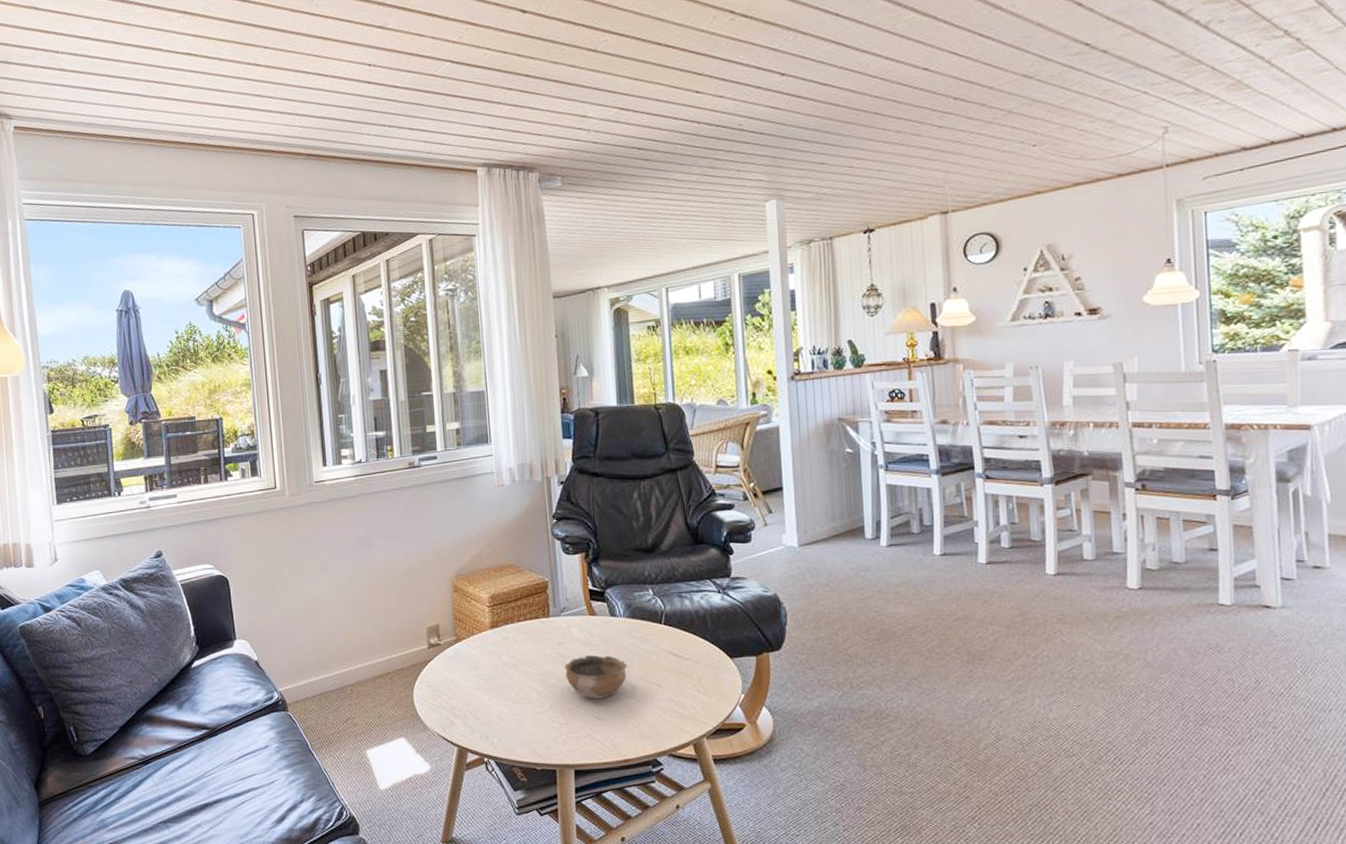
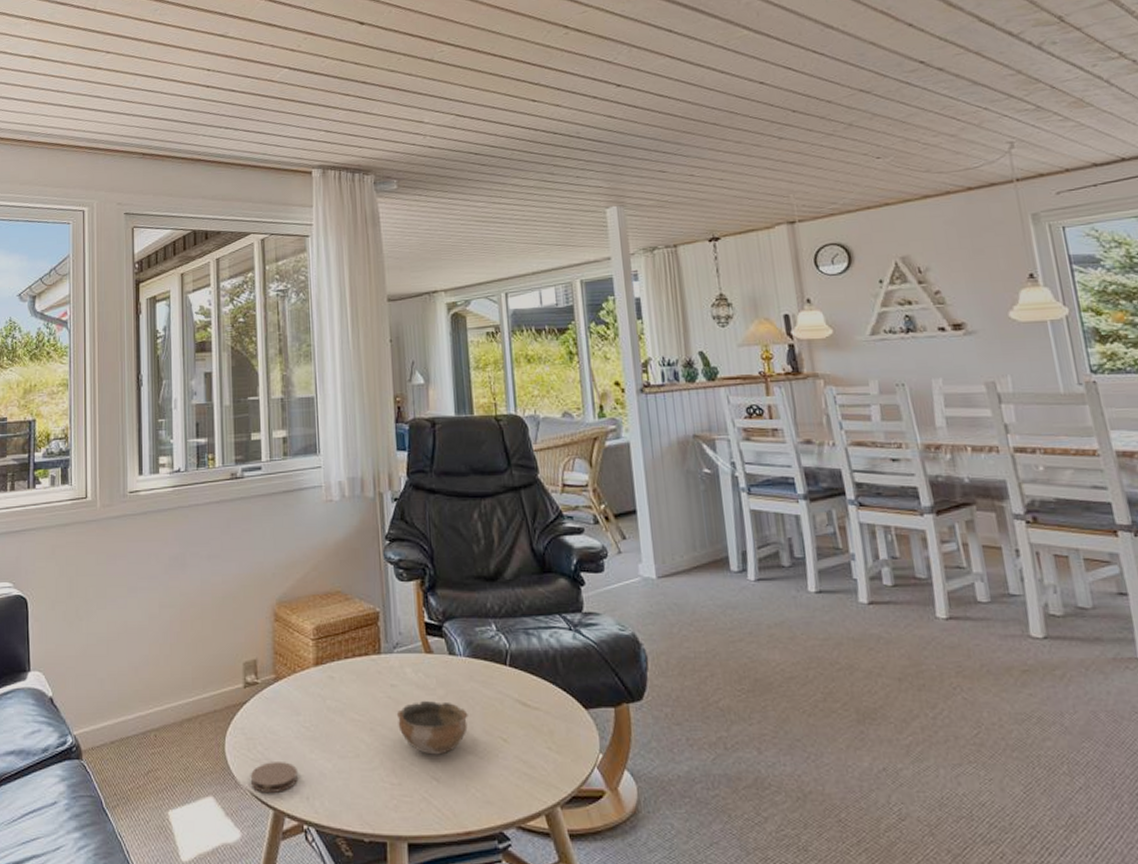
coaster: none [436,708,478,733] -> present [250,762,297,792]

